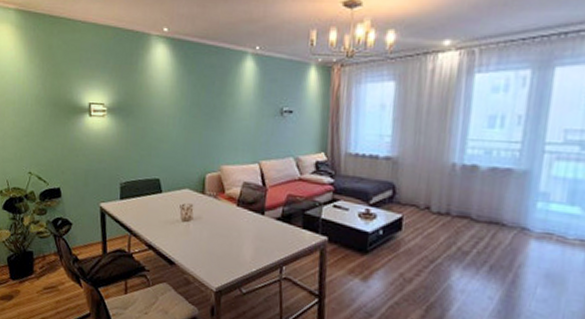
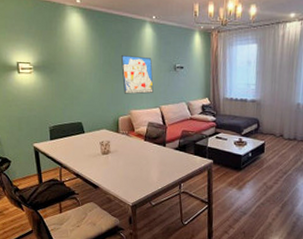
wall art: none [213,96,253,145] -> present [121,55,154,94]

